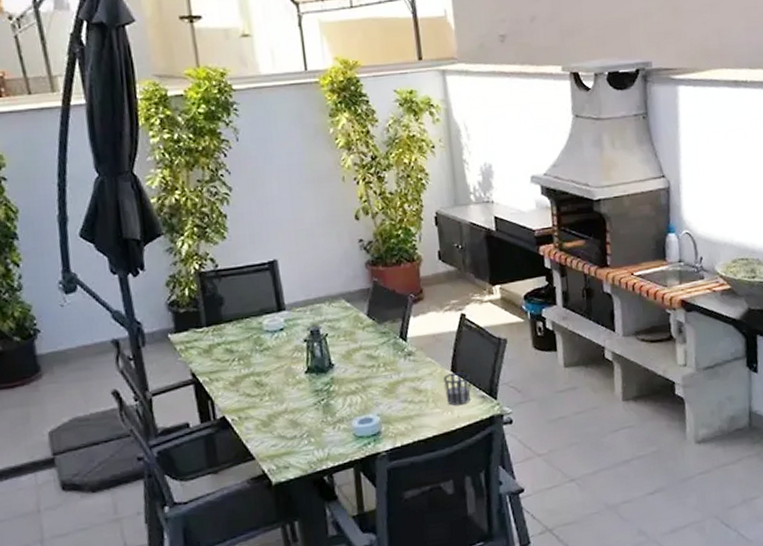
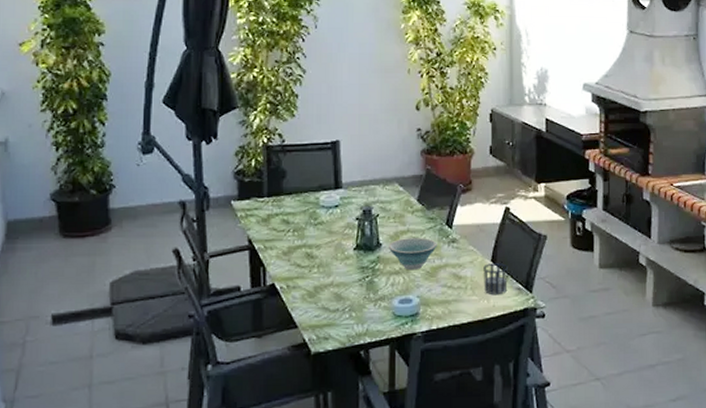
bowl: none [341,353,393,389] -> present [388,238,437,271]

